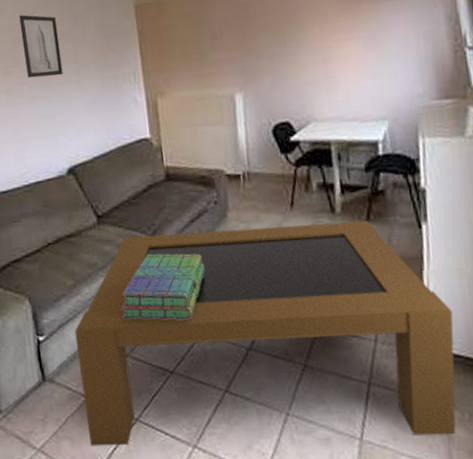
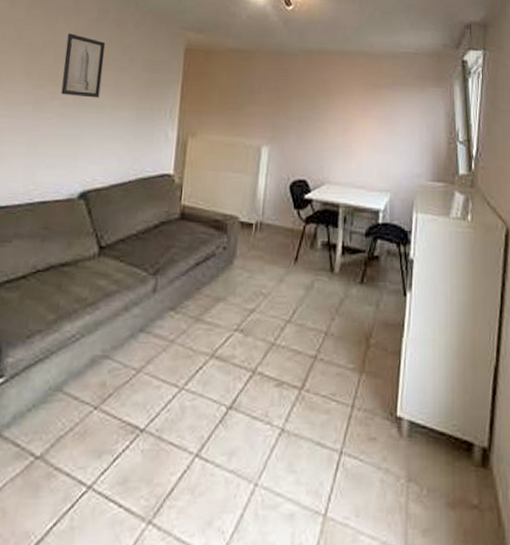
coffee table: present [74,220,456,446] -> none [26,273,423,521]
stack of books: present [122,253,205,320] -> none [102,293,201,371]

